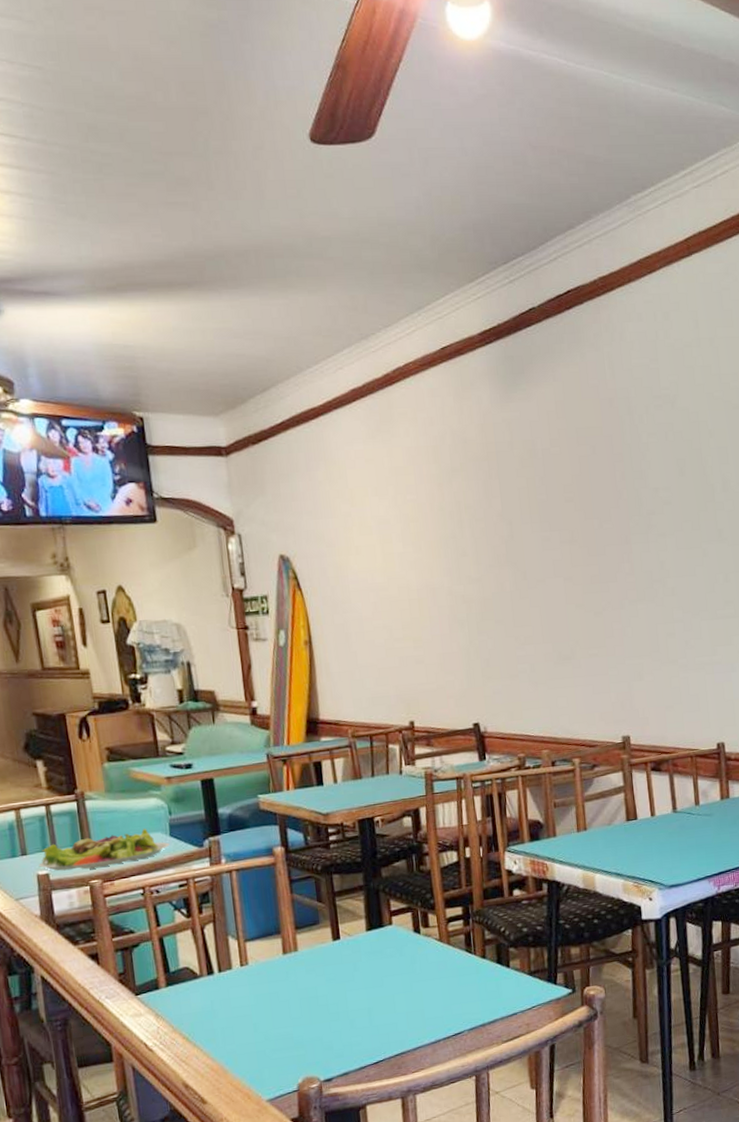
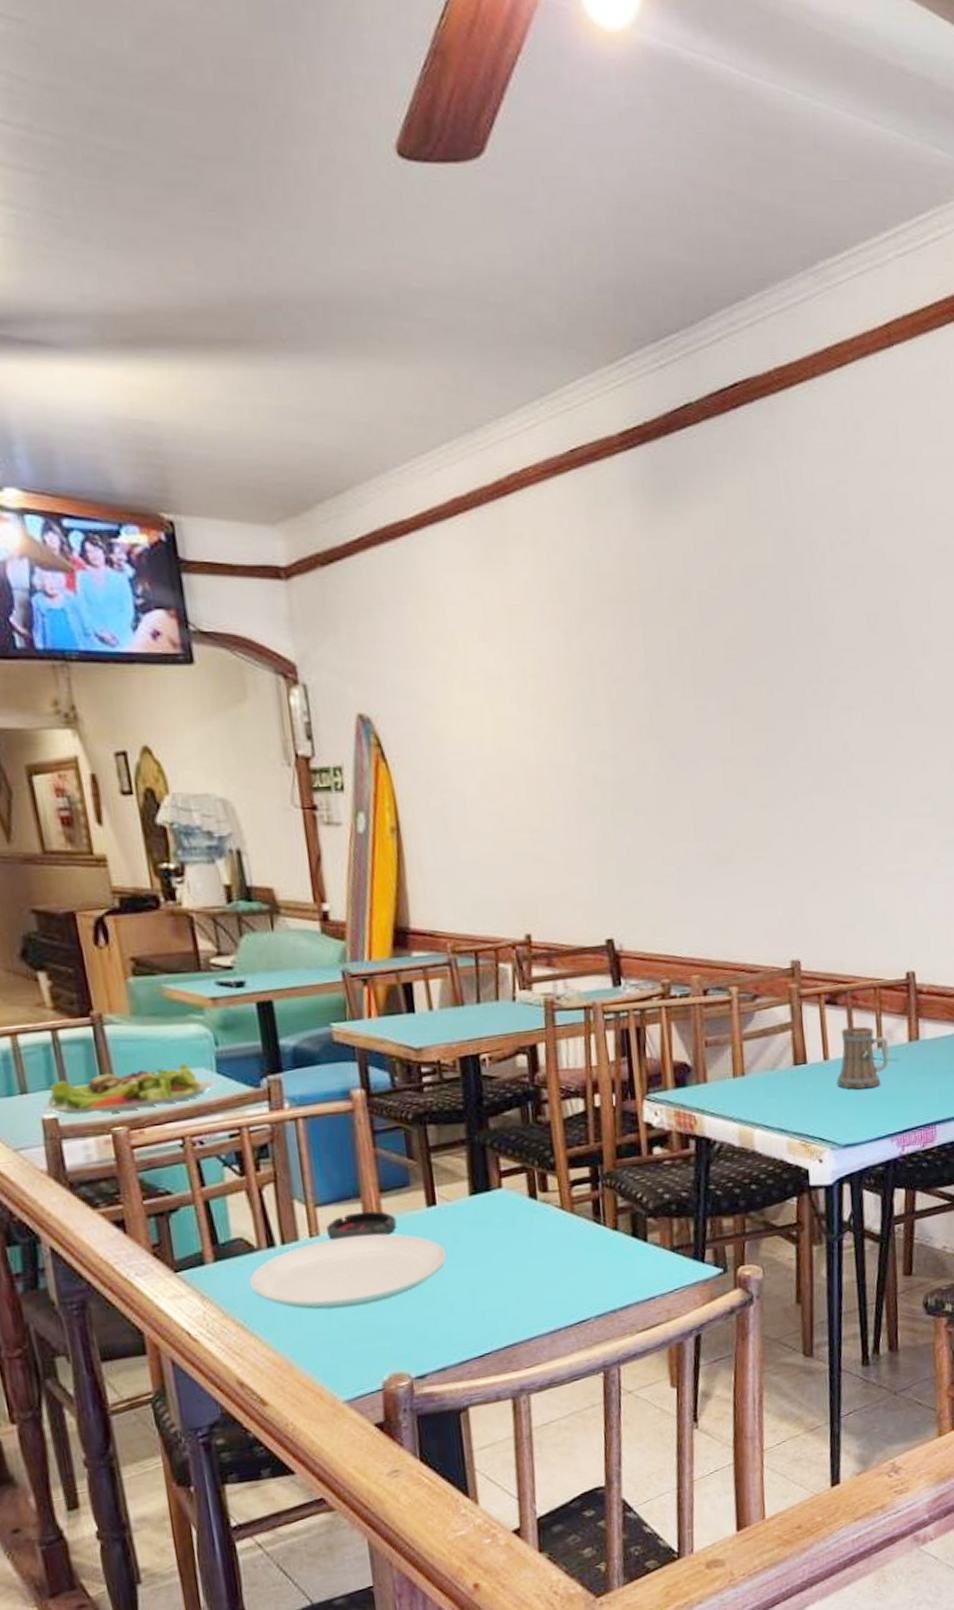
plate: none [193,963,349,1025] -> present [249,1233,447,1310]
ashtray: none [254,944,309,969] -> present [326,1210,396,1241]
beer mug: none [662,788,705,840] -> present [836,1026,890,1090]

